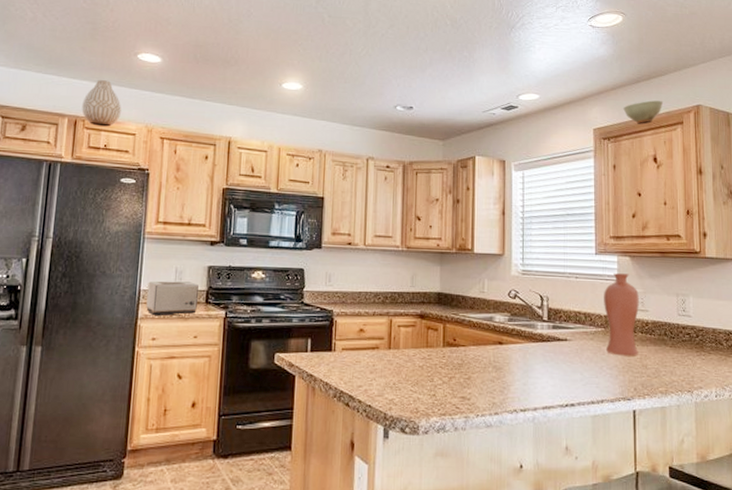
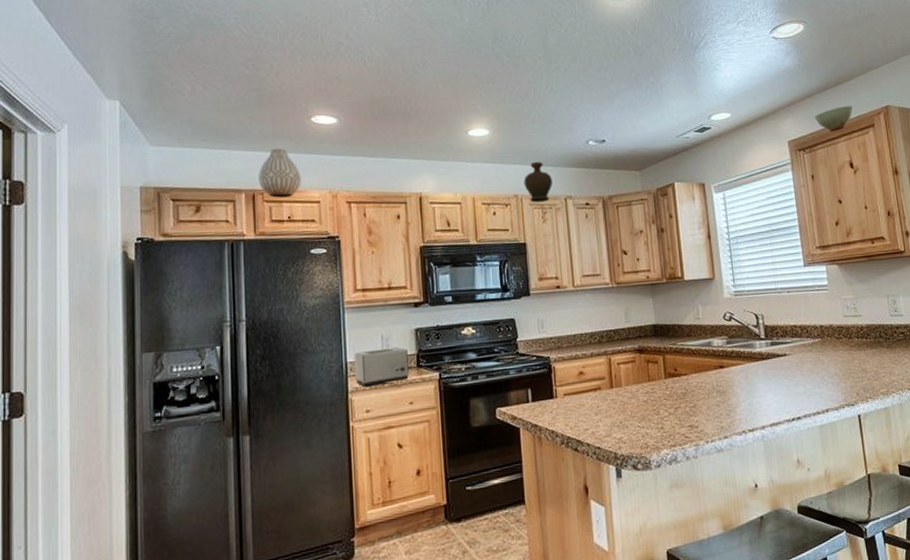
decorative vase: none [329,120,357,160] -> present [523,162,553,203]
vase: present [604,273,639,356] -> none [816,281,857,364]

